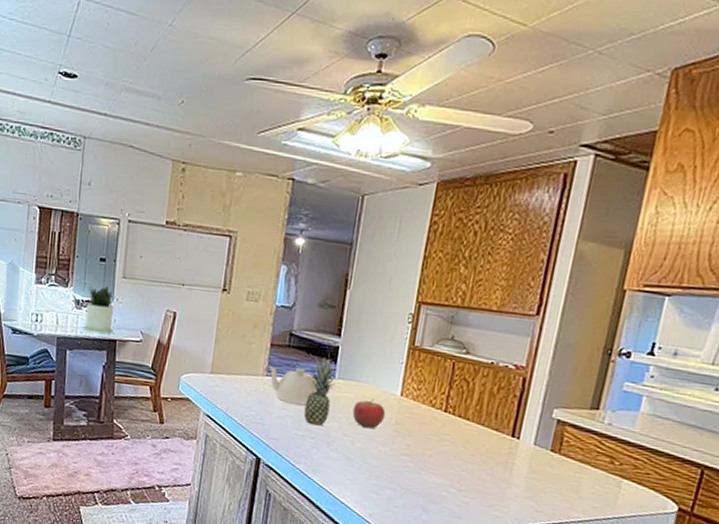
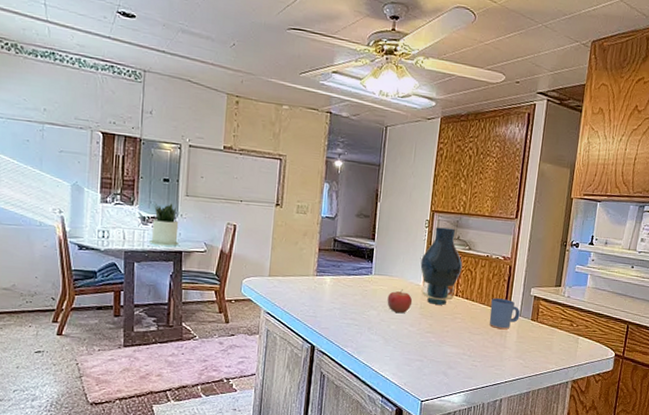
teapot: present [267,365,317,406] -> none [317,266,358,299]
fruit: present [303,356,336,426] -> none [348,257,373,314]
vase: none [397,323,457,422] -> present [420,227,463,305]
mug: none [489,418,536,460] -> present [489,298,520,330]

